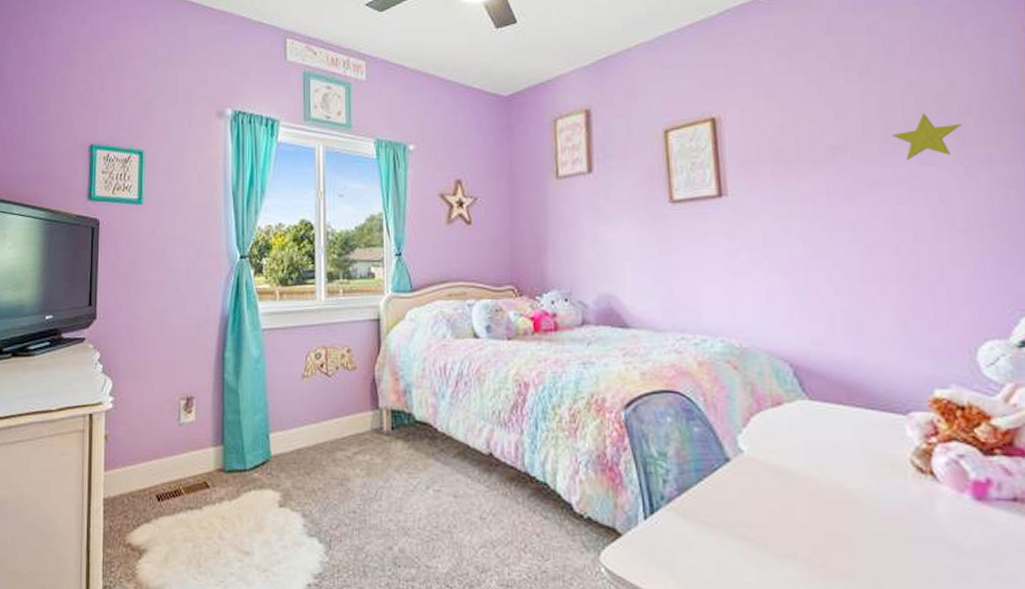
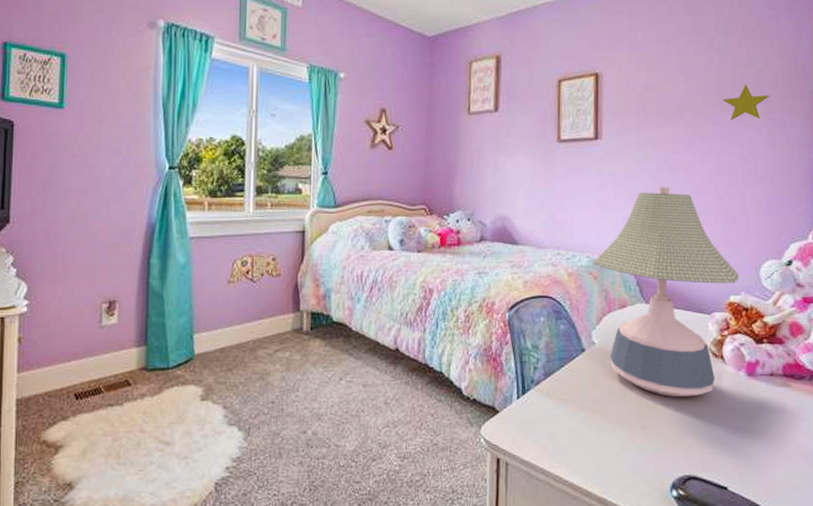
desk lamp: none [729,250,946,526] -> present [592,187,740,397]

